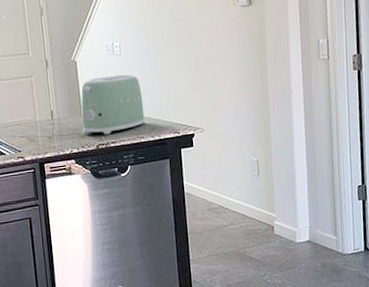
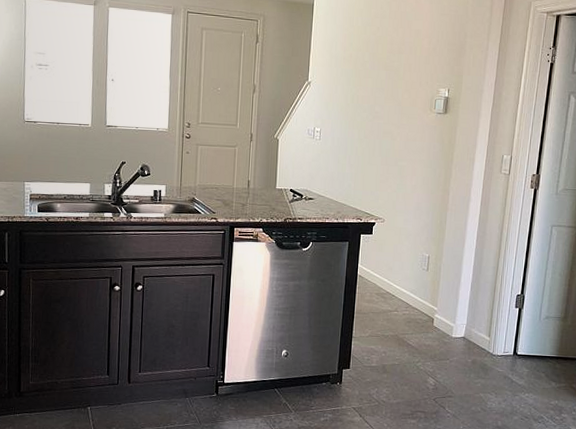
toaster: present [81,75,145,135] -> none [274,157,334,211]

